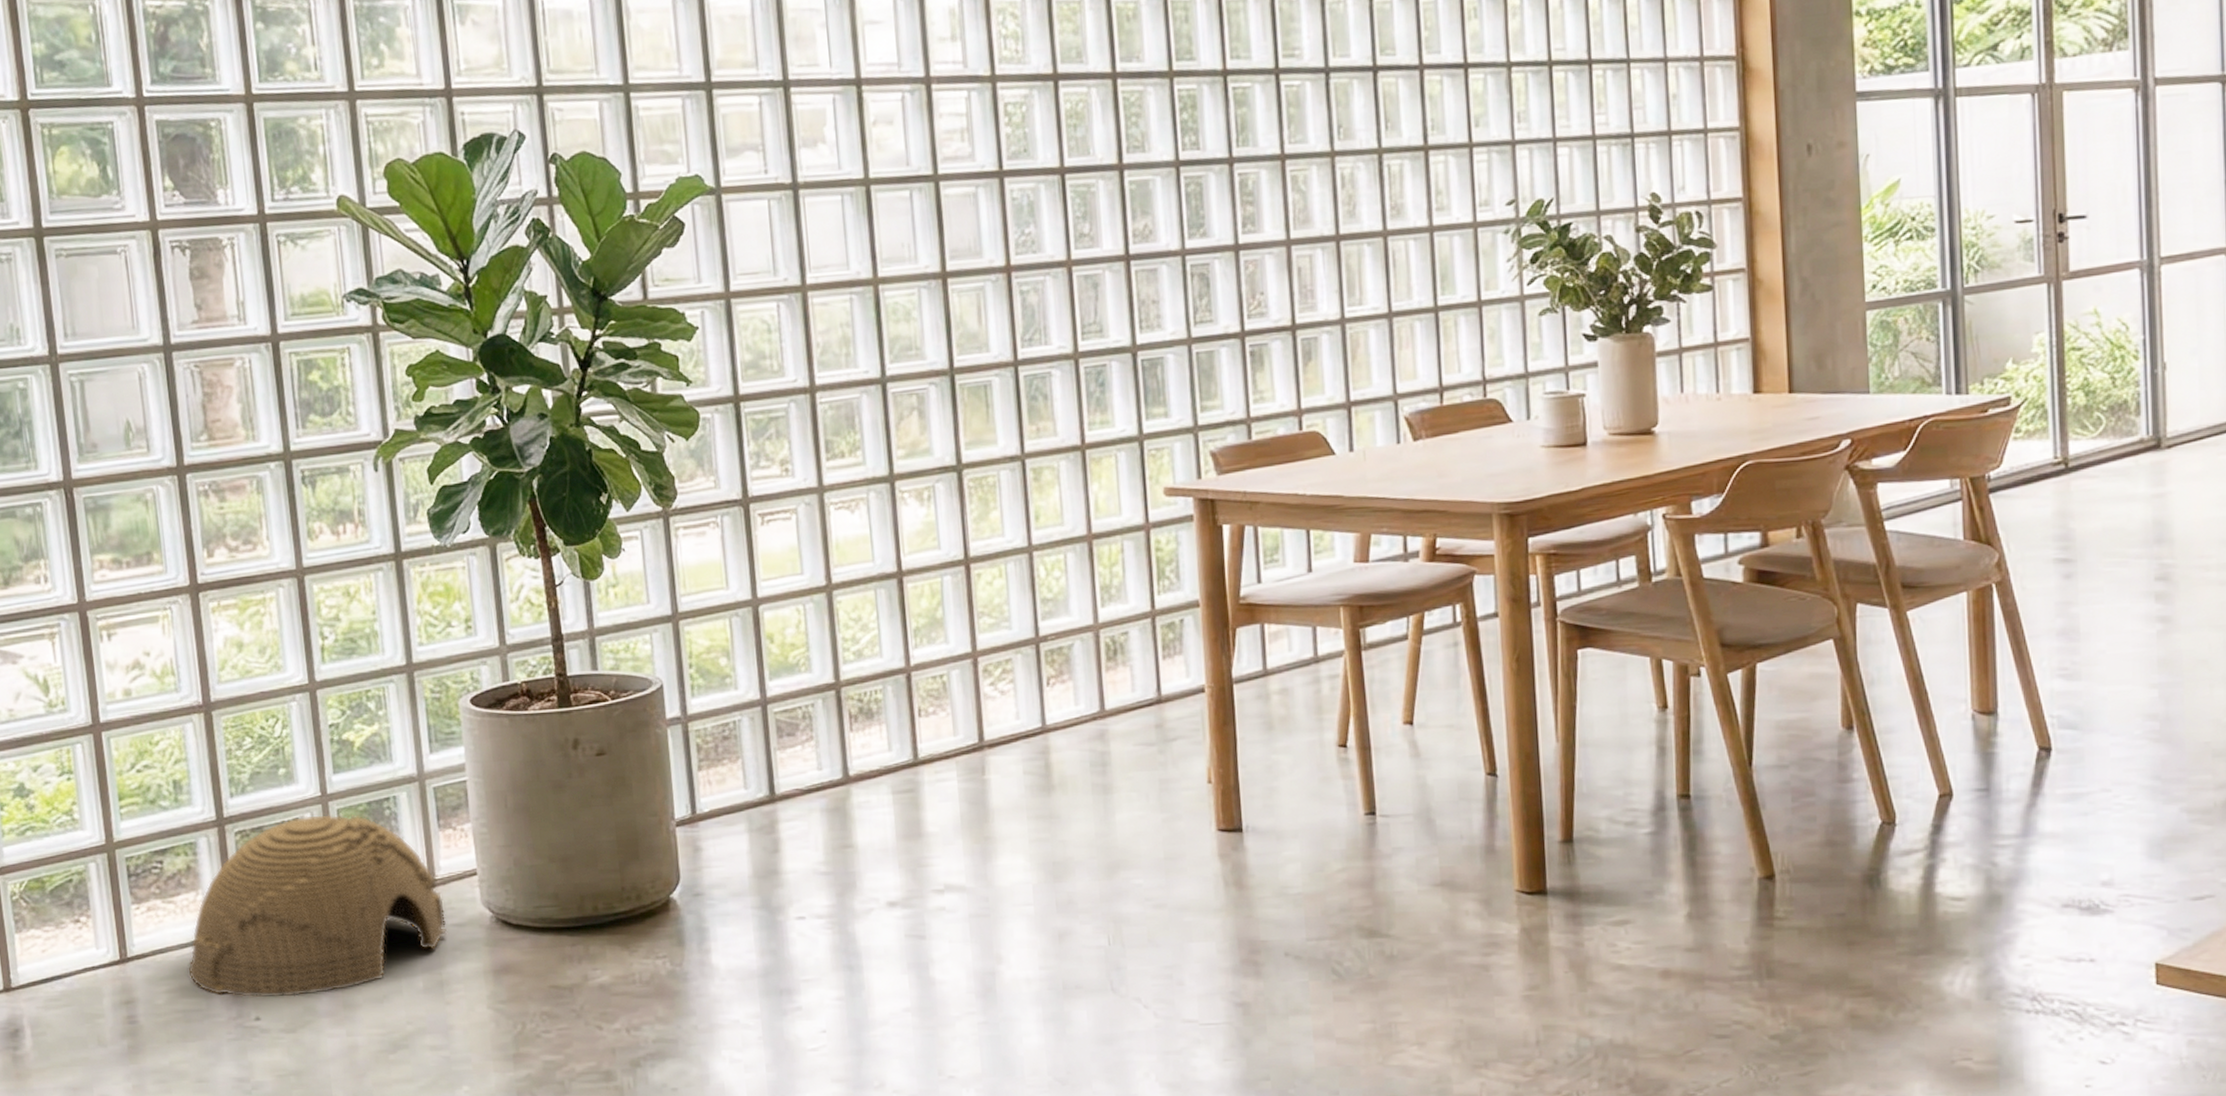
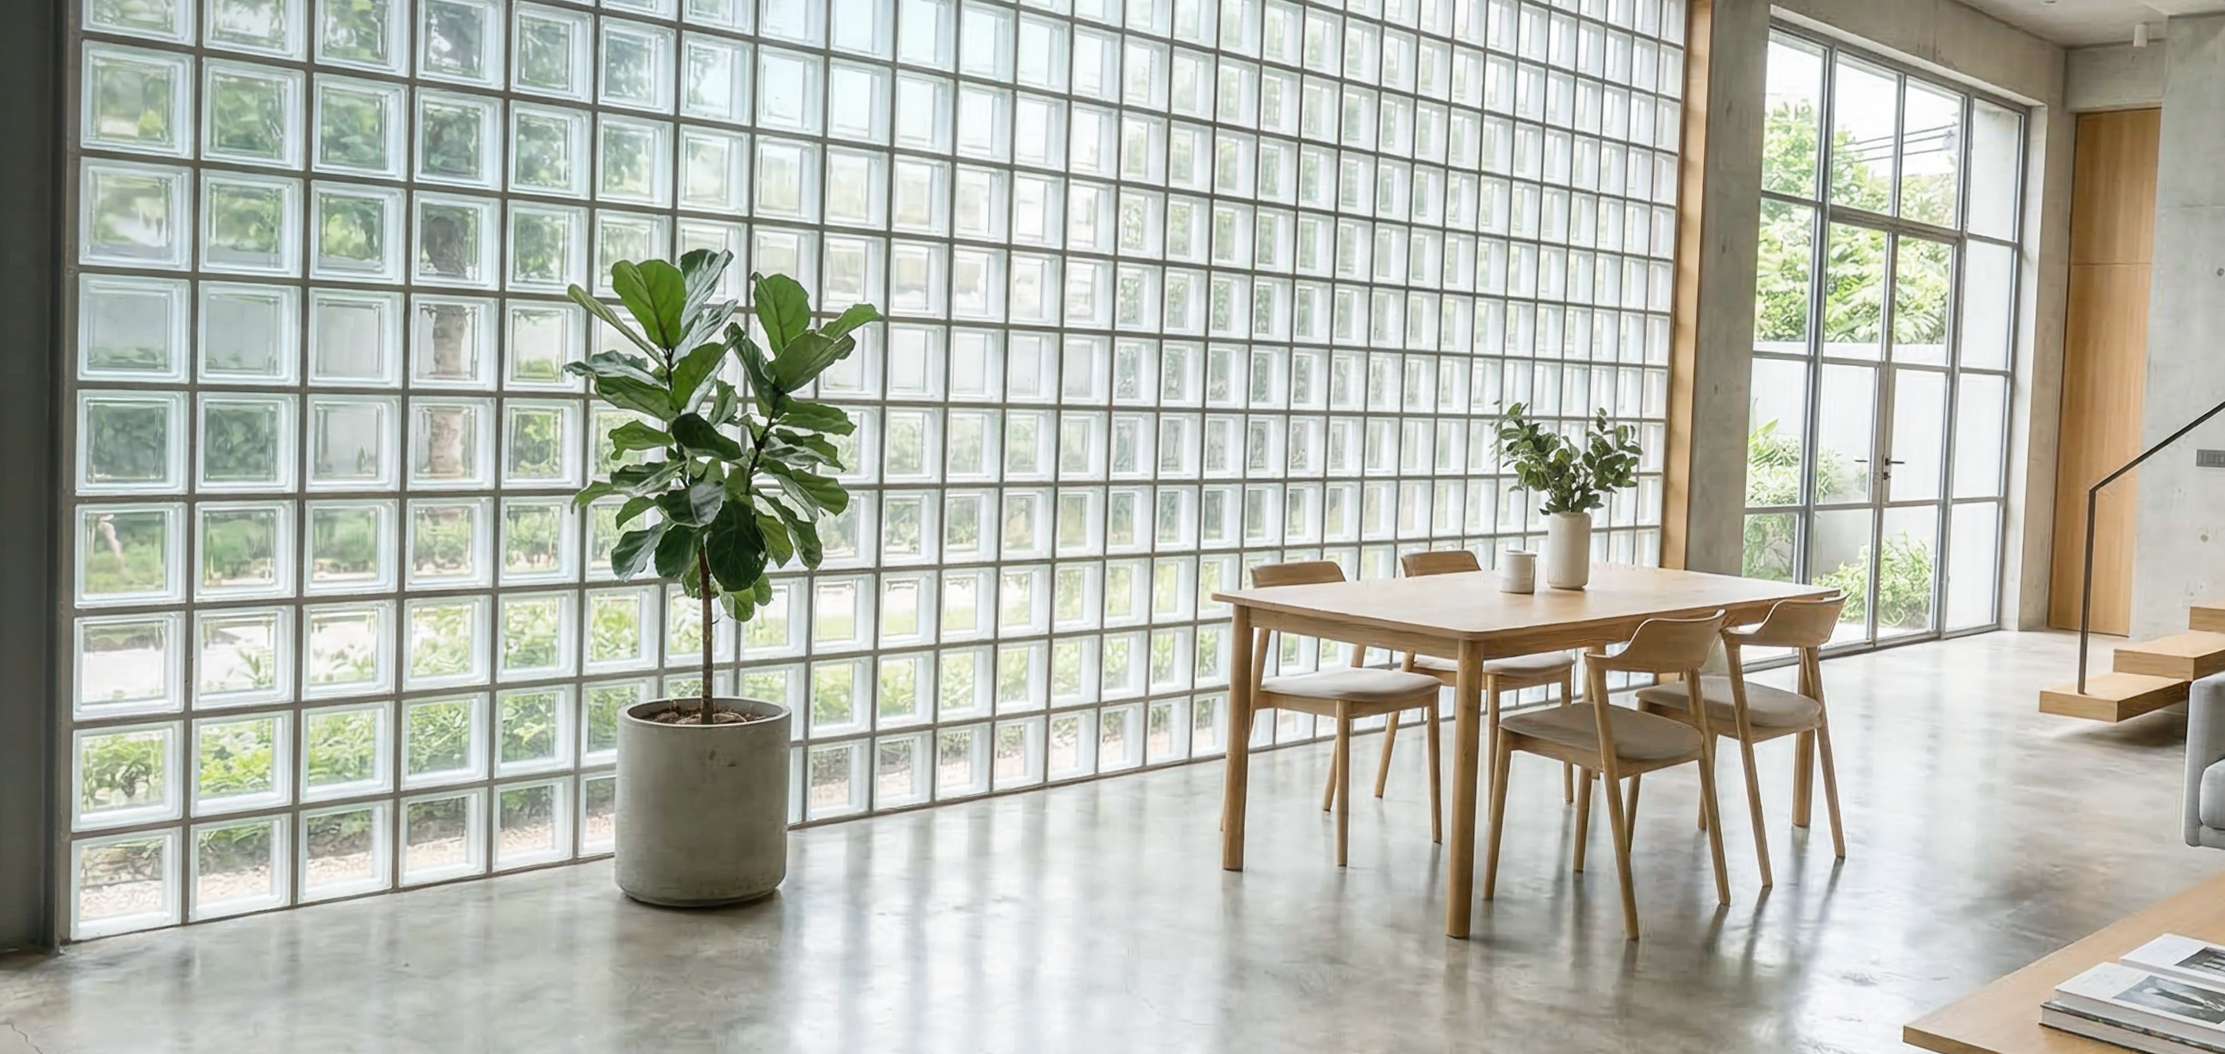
woven basket: present [187,814,448,998] -> none [350,795,583,949]

